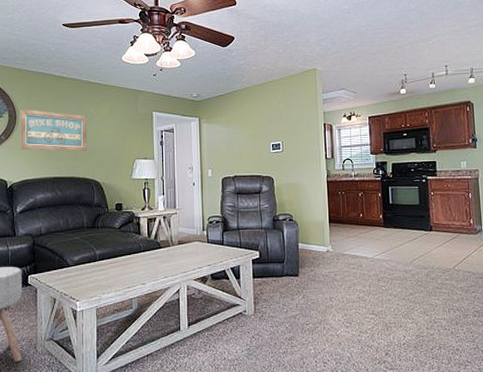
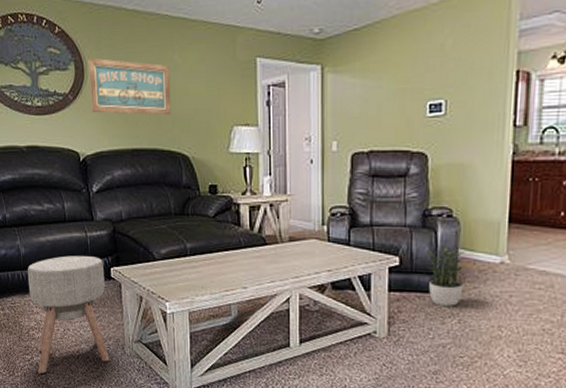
potted plant: none [277,240,304,286] -> present [425,244,465,306]

